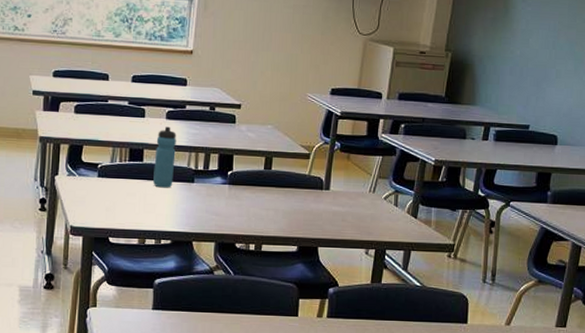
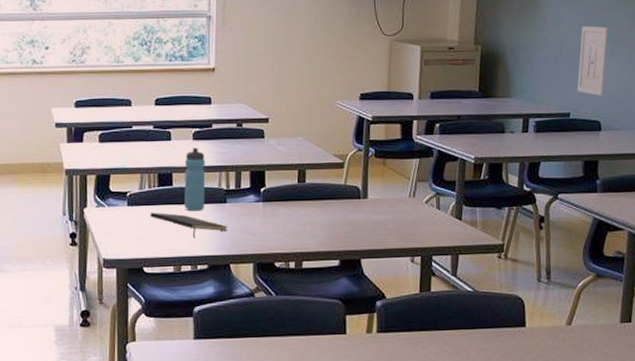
notepad: none [119,185,193,214] -> present [150,212,228,238]
wall art: none [538,42,574,112] -> present [576,26,609,96]

